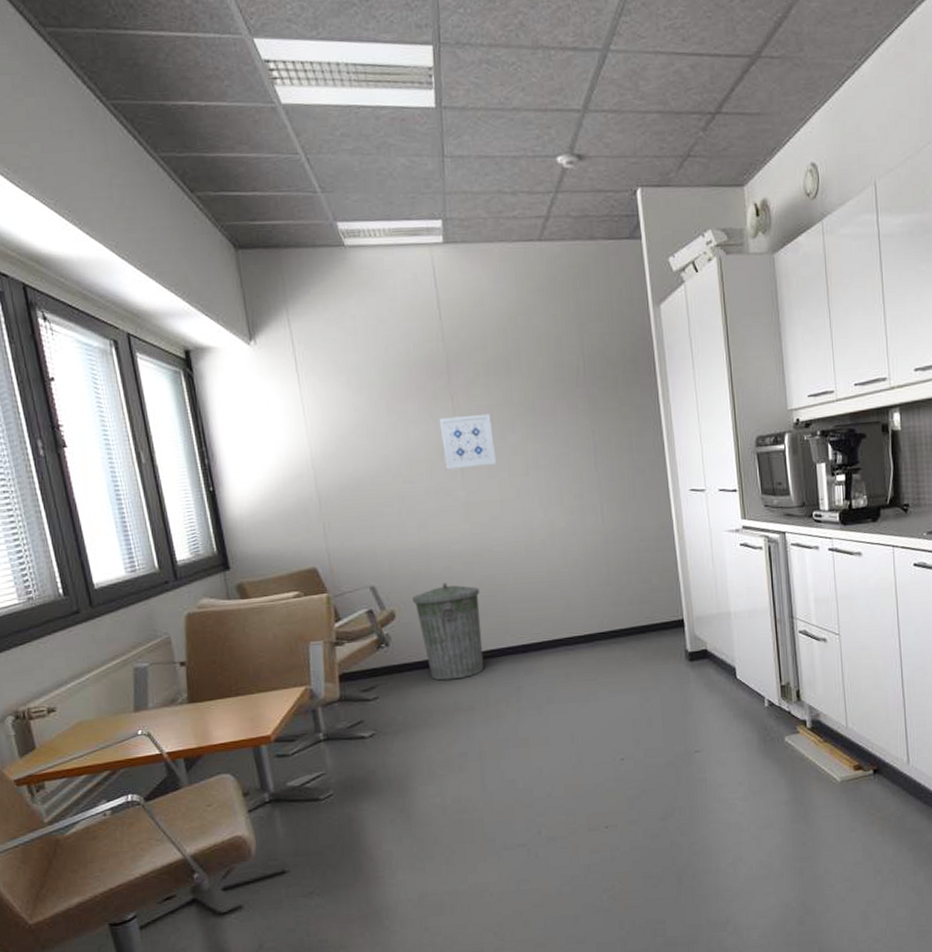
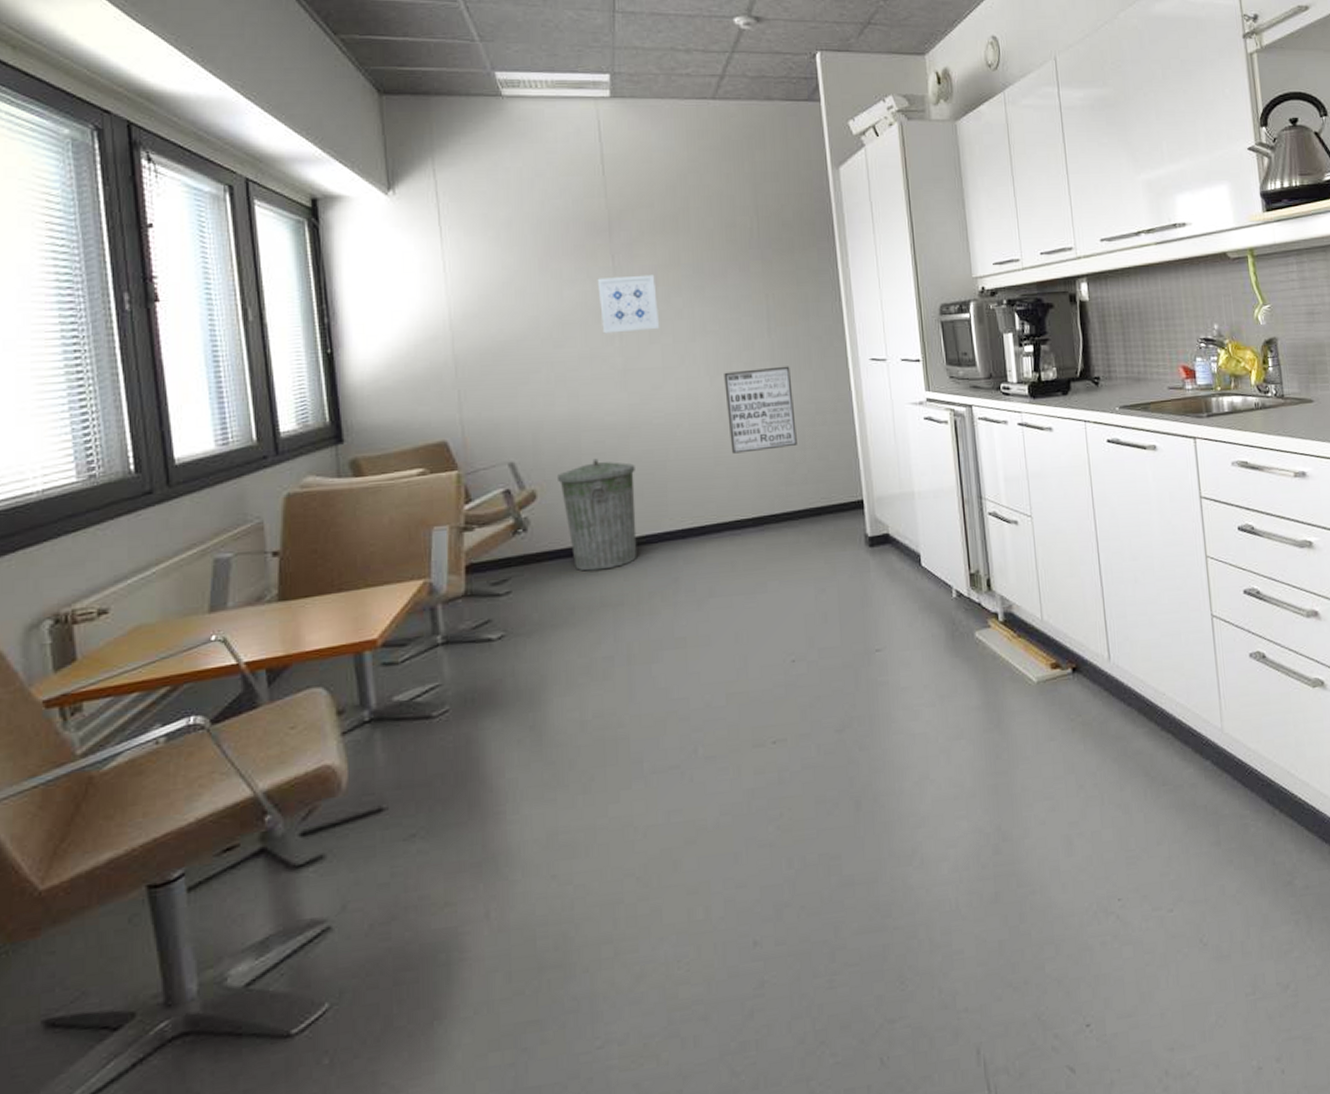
wall art: none [556,497,623,578] -> present [724,366,797,454]

